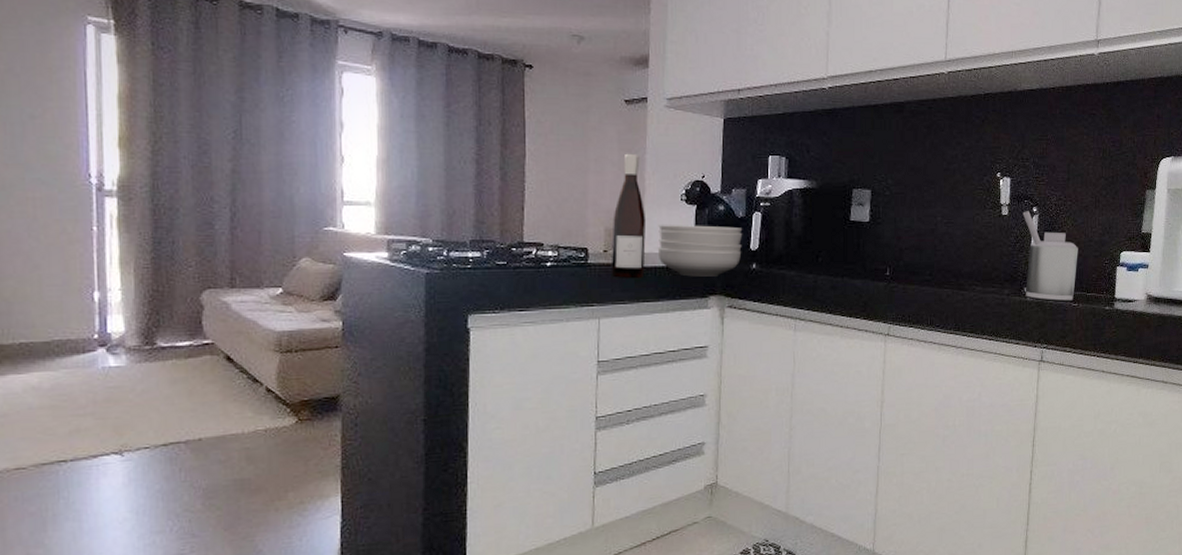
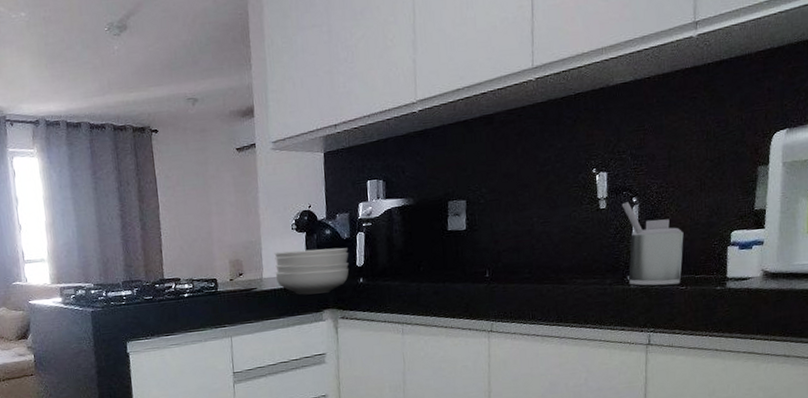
bottle: present [611,153,647,279] -> none [235,193,266,302]

